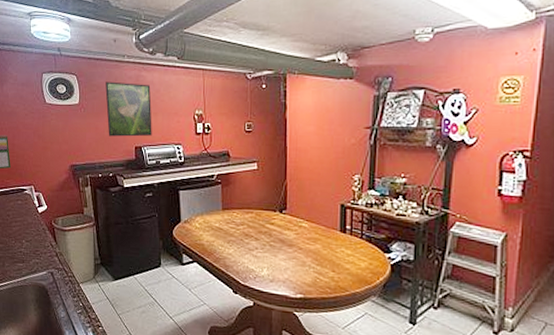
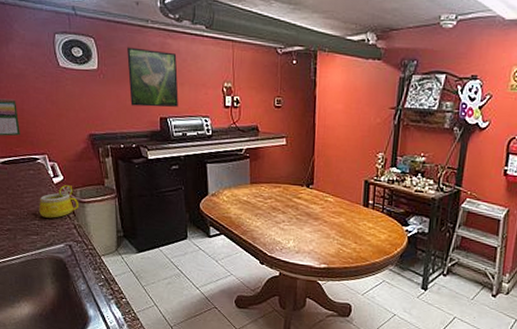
mug: none [25,214,61,246] -> present [39,185,79,218]

